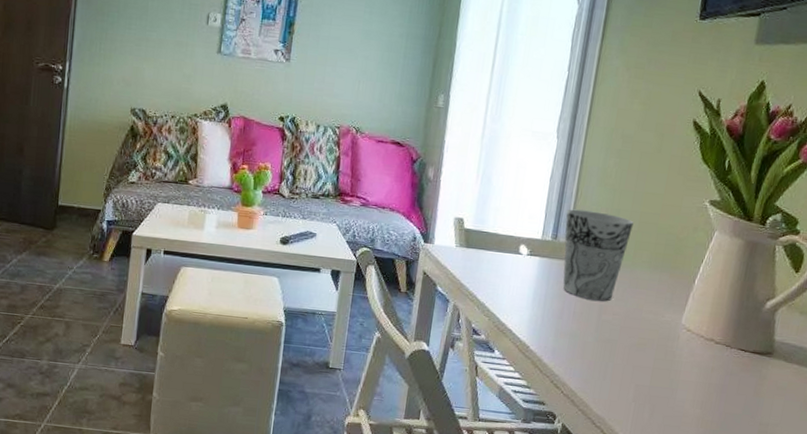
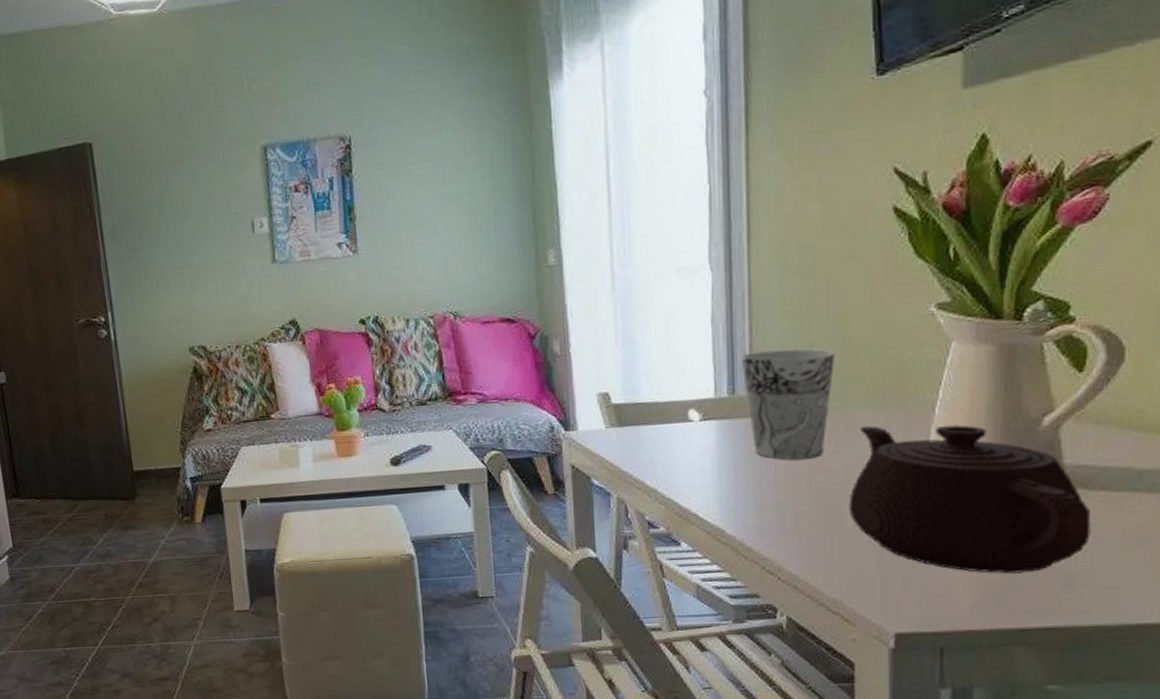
teapot: none [622,284,786,419] -> present [849,425,1091,574]

